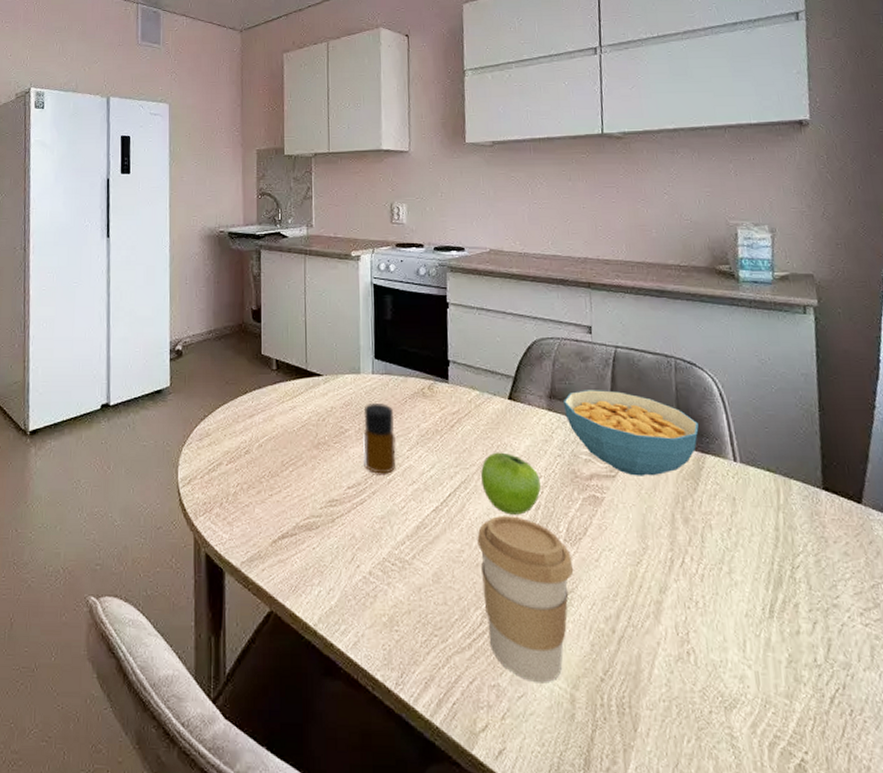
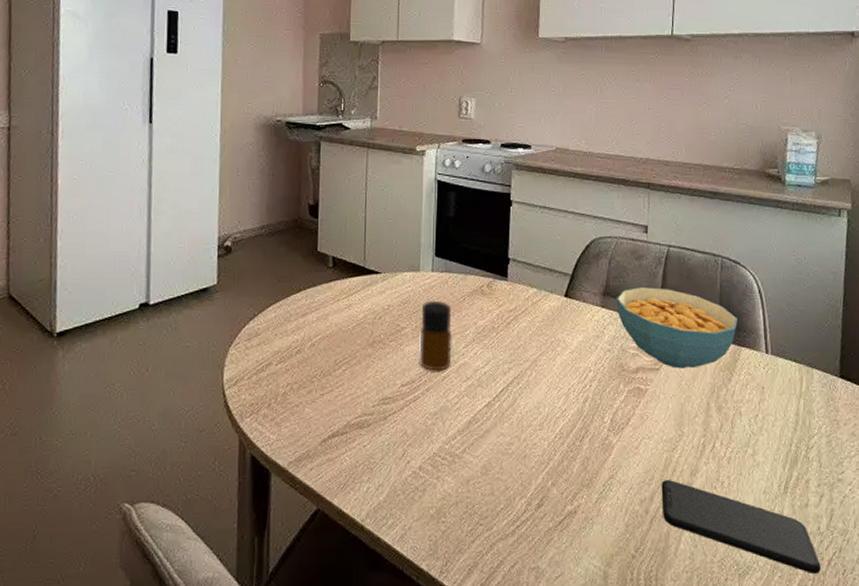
coffee cup: present [477,516,574,683] -> none [526,409,615,563]
fruit: present [481,452,541,515] -> none [534,348,589,408]
smartphone: none [627,597,823,713] -> present [661,480,821,575]

